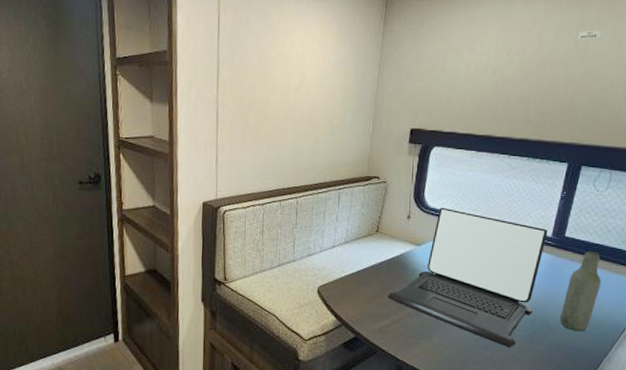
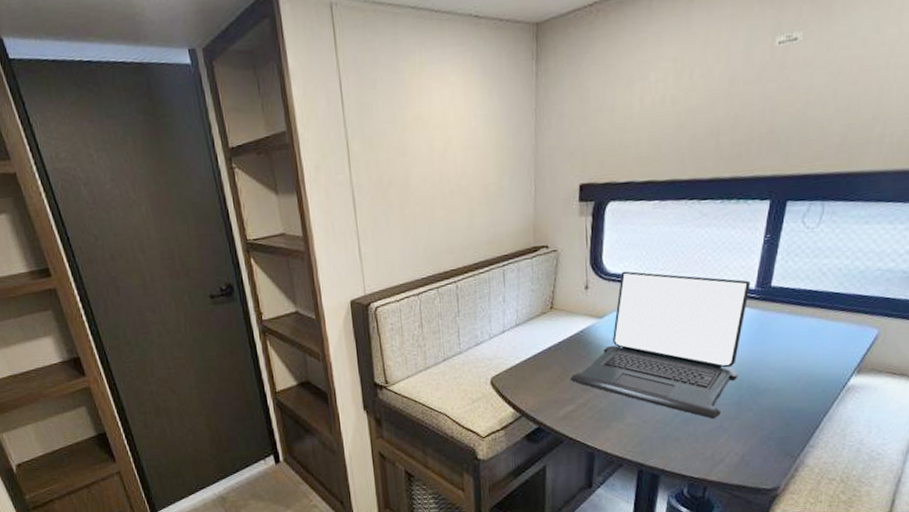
bottle: present [560,251,602,332] -> none [771,299,817,392]

